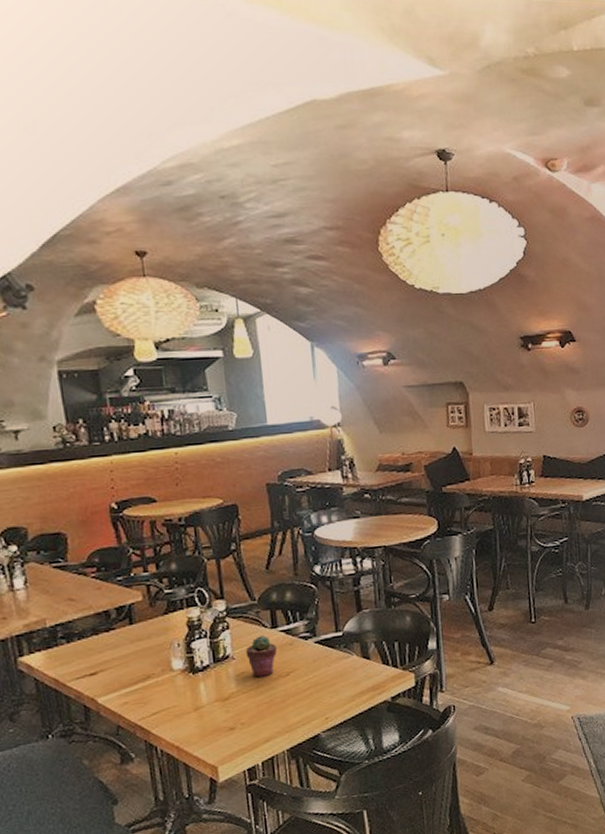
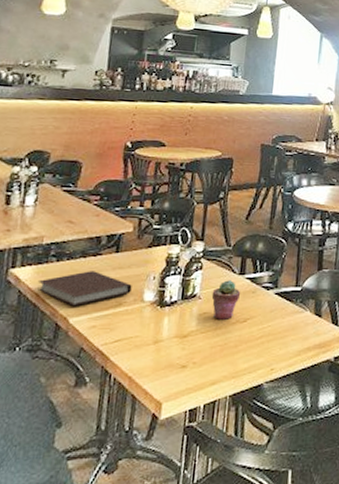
notebook: none [52,647,157,687] -> present [37,271,132,307]

